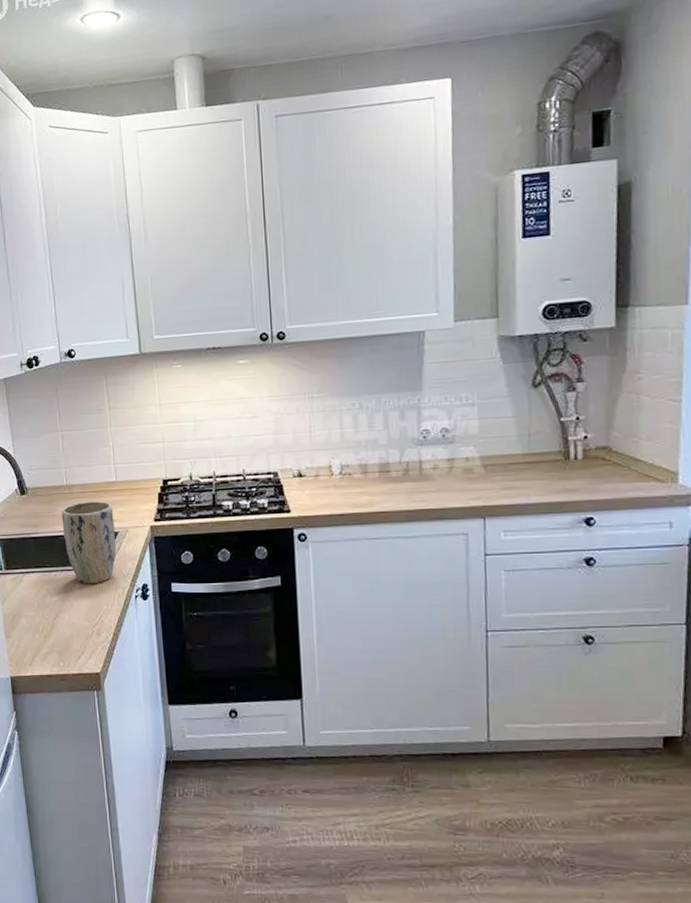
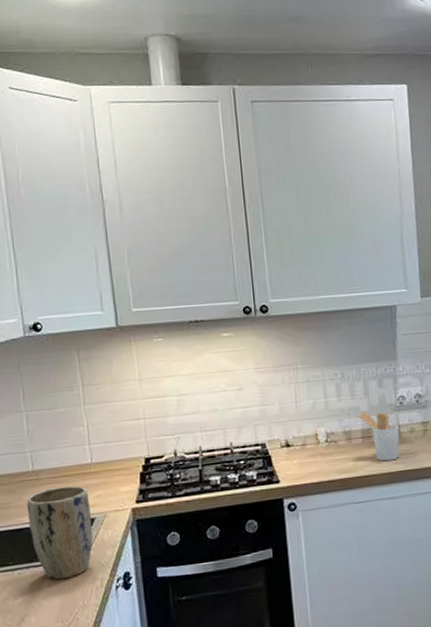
utensil holder: none [375,444,421,498] -> present [358,411,400,462]

